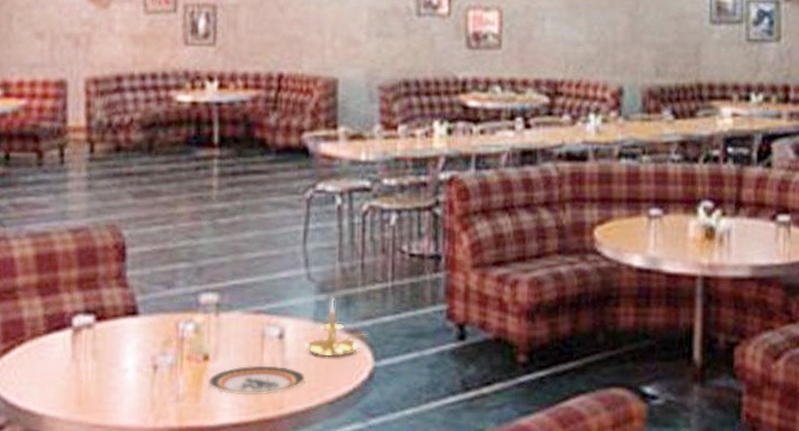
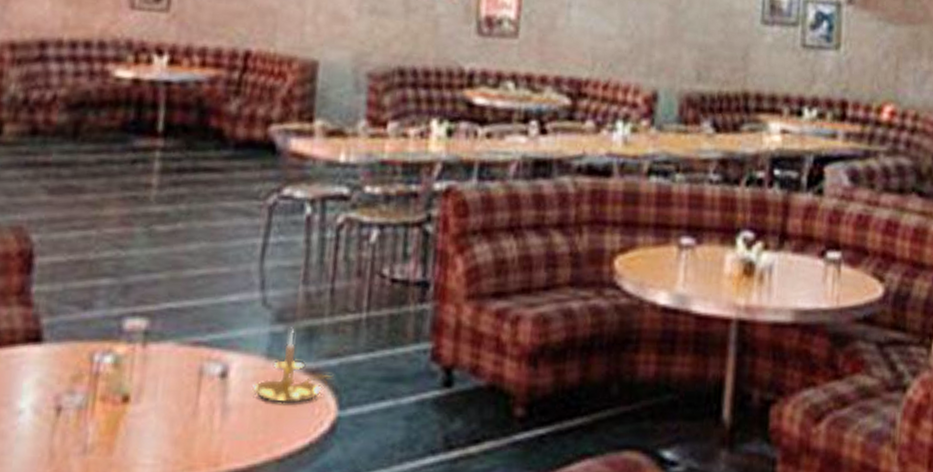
plate: present [207,365,306,396] -> none [125,410,251,449]

